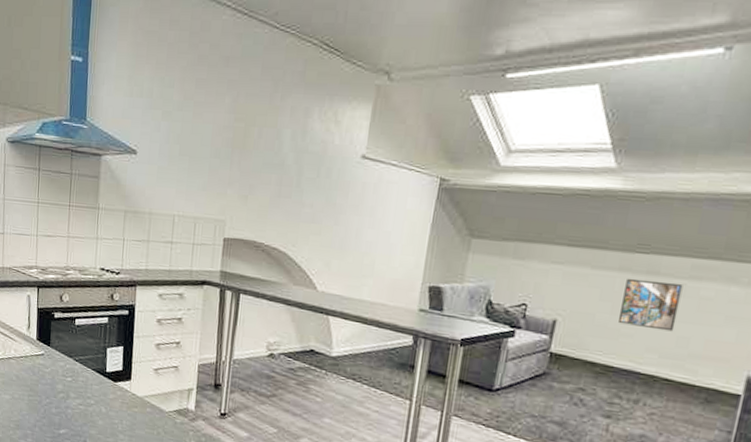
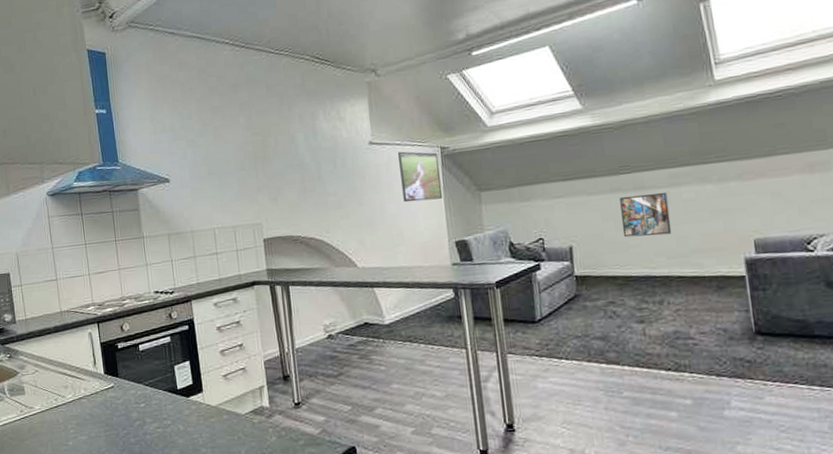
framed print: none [384,173,436,236] -> present [398,151,443,203]

